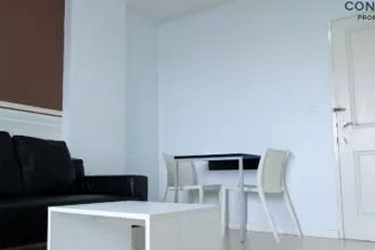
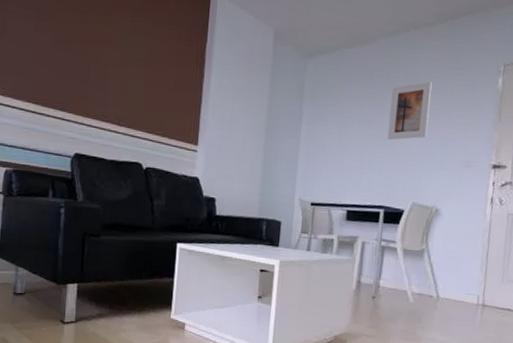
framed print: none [236,38,272,93] -> present [387,81,432,141]

